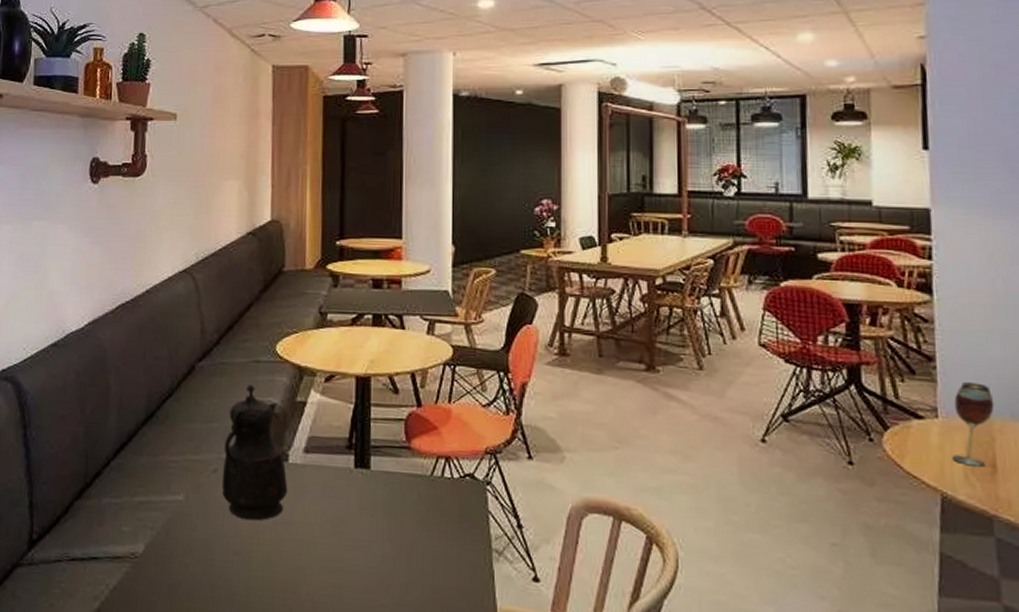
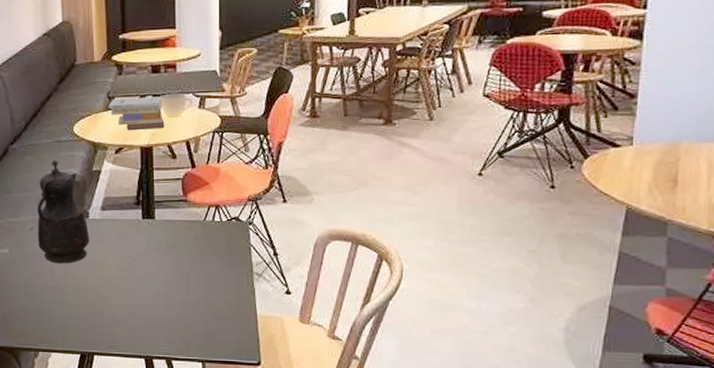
books: none [319,314,386,355] -> present [108,96,165,130]
cup: none [382,314,420,345] -> present [161,93,193,119]
wineglass: present [952,382,995,467] -> none [640,114,684,182]

